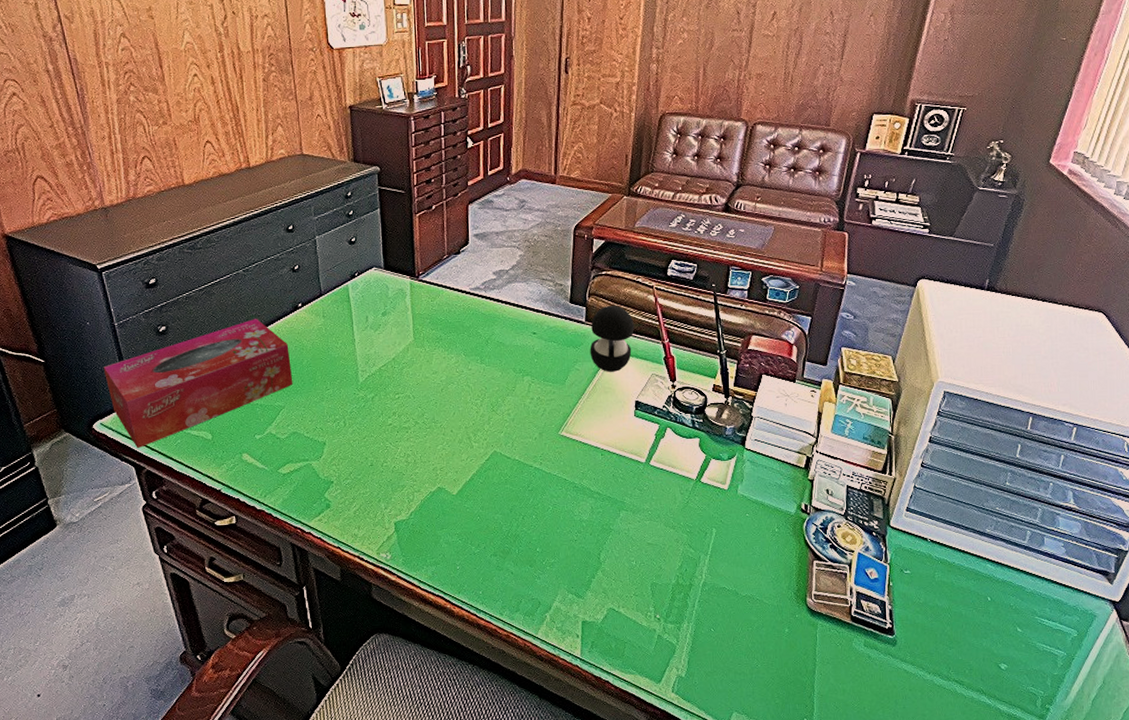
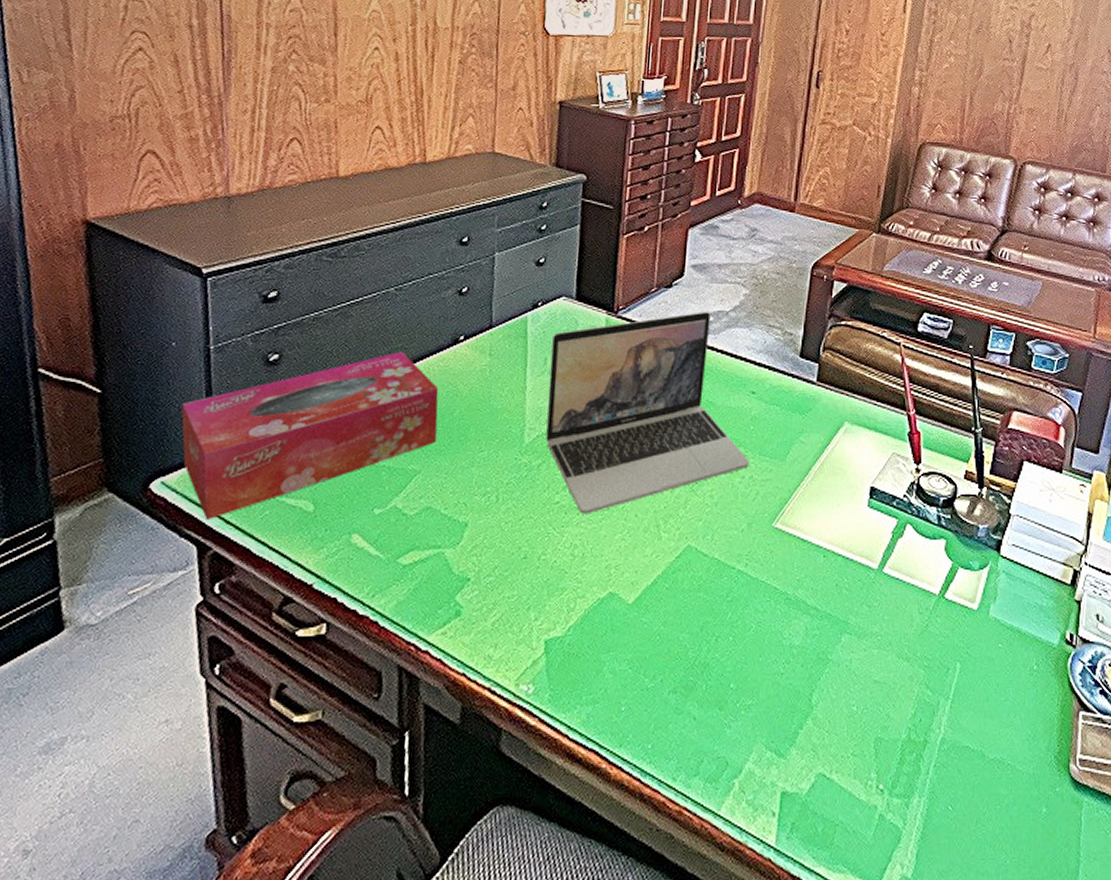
laptop: none [369,271,536,432] -> present [546,312,749,514]
speaker: present [590,305,635,372] -> none [819,363,875,448]

